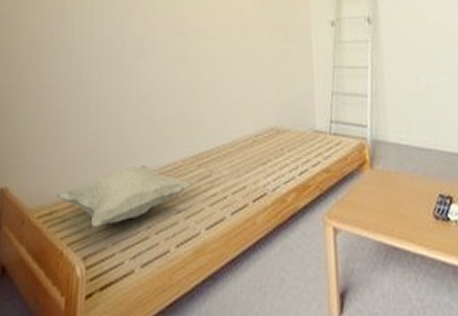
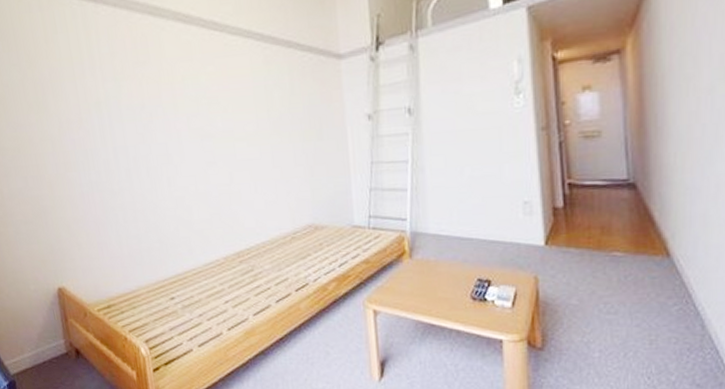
cushion: present [57,165,193,228] -> none [111,263,237,317]

